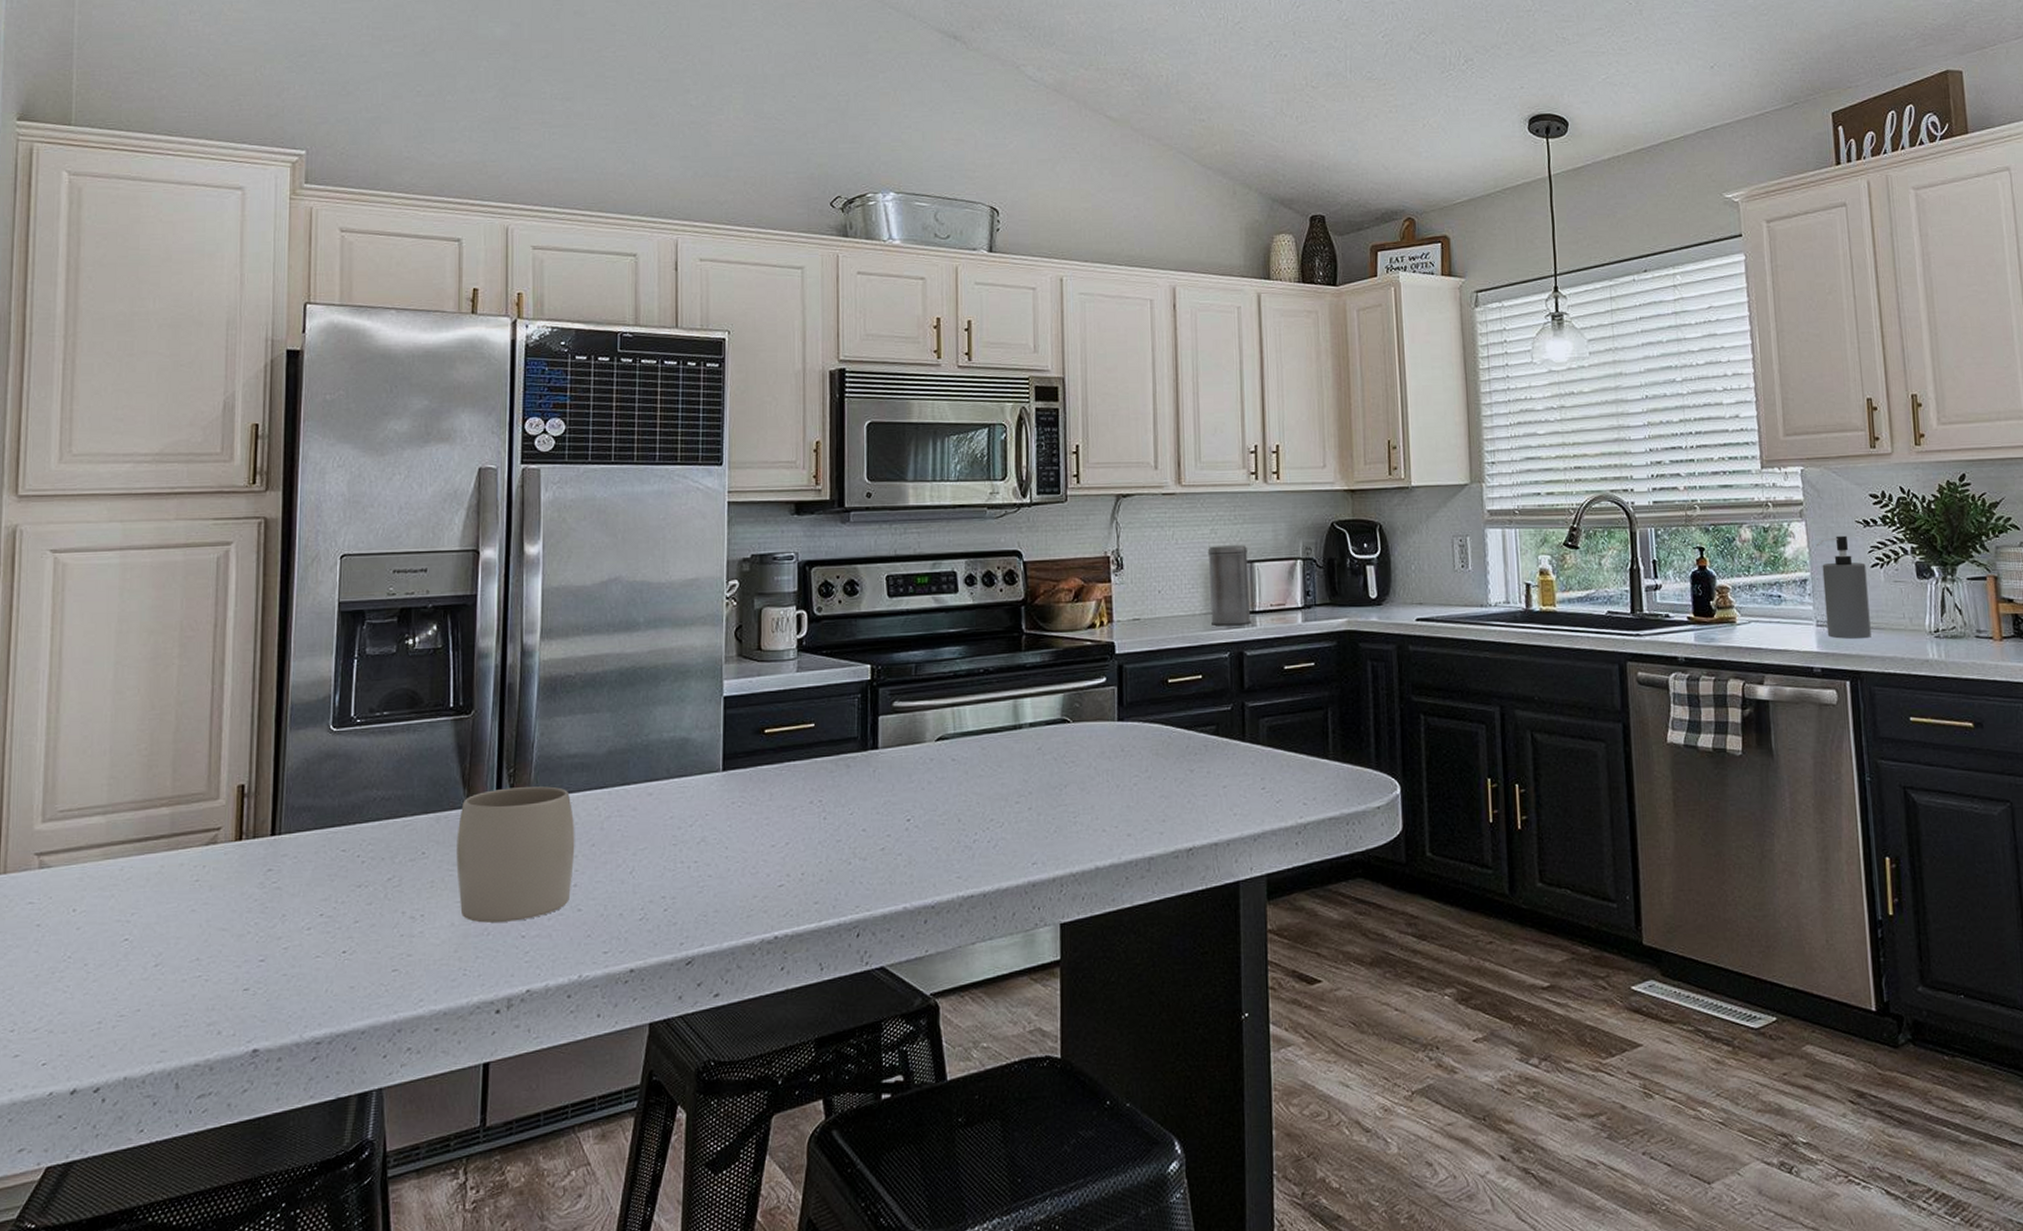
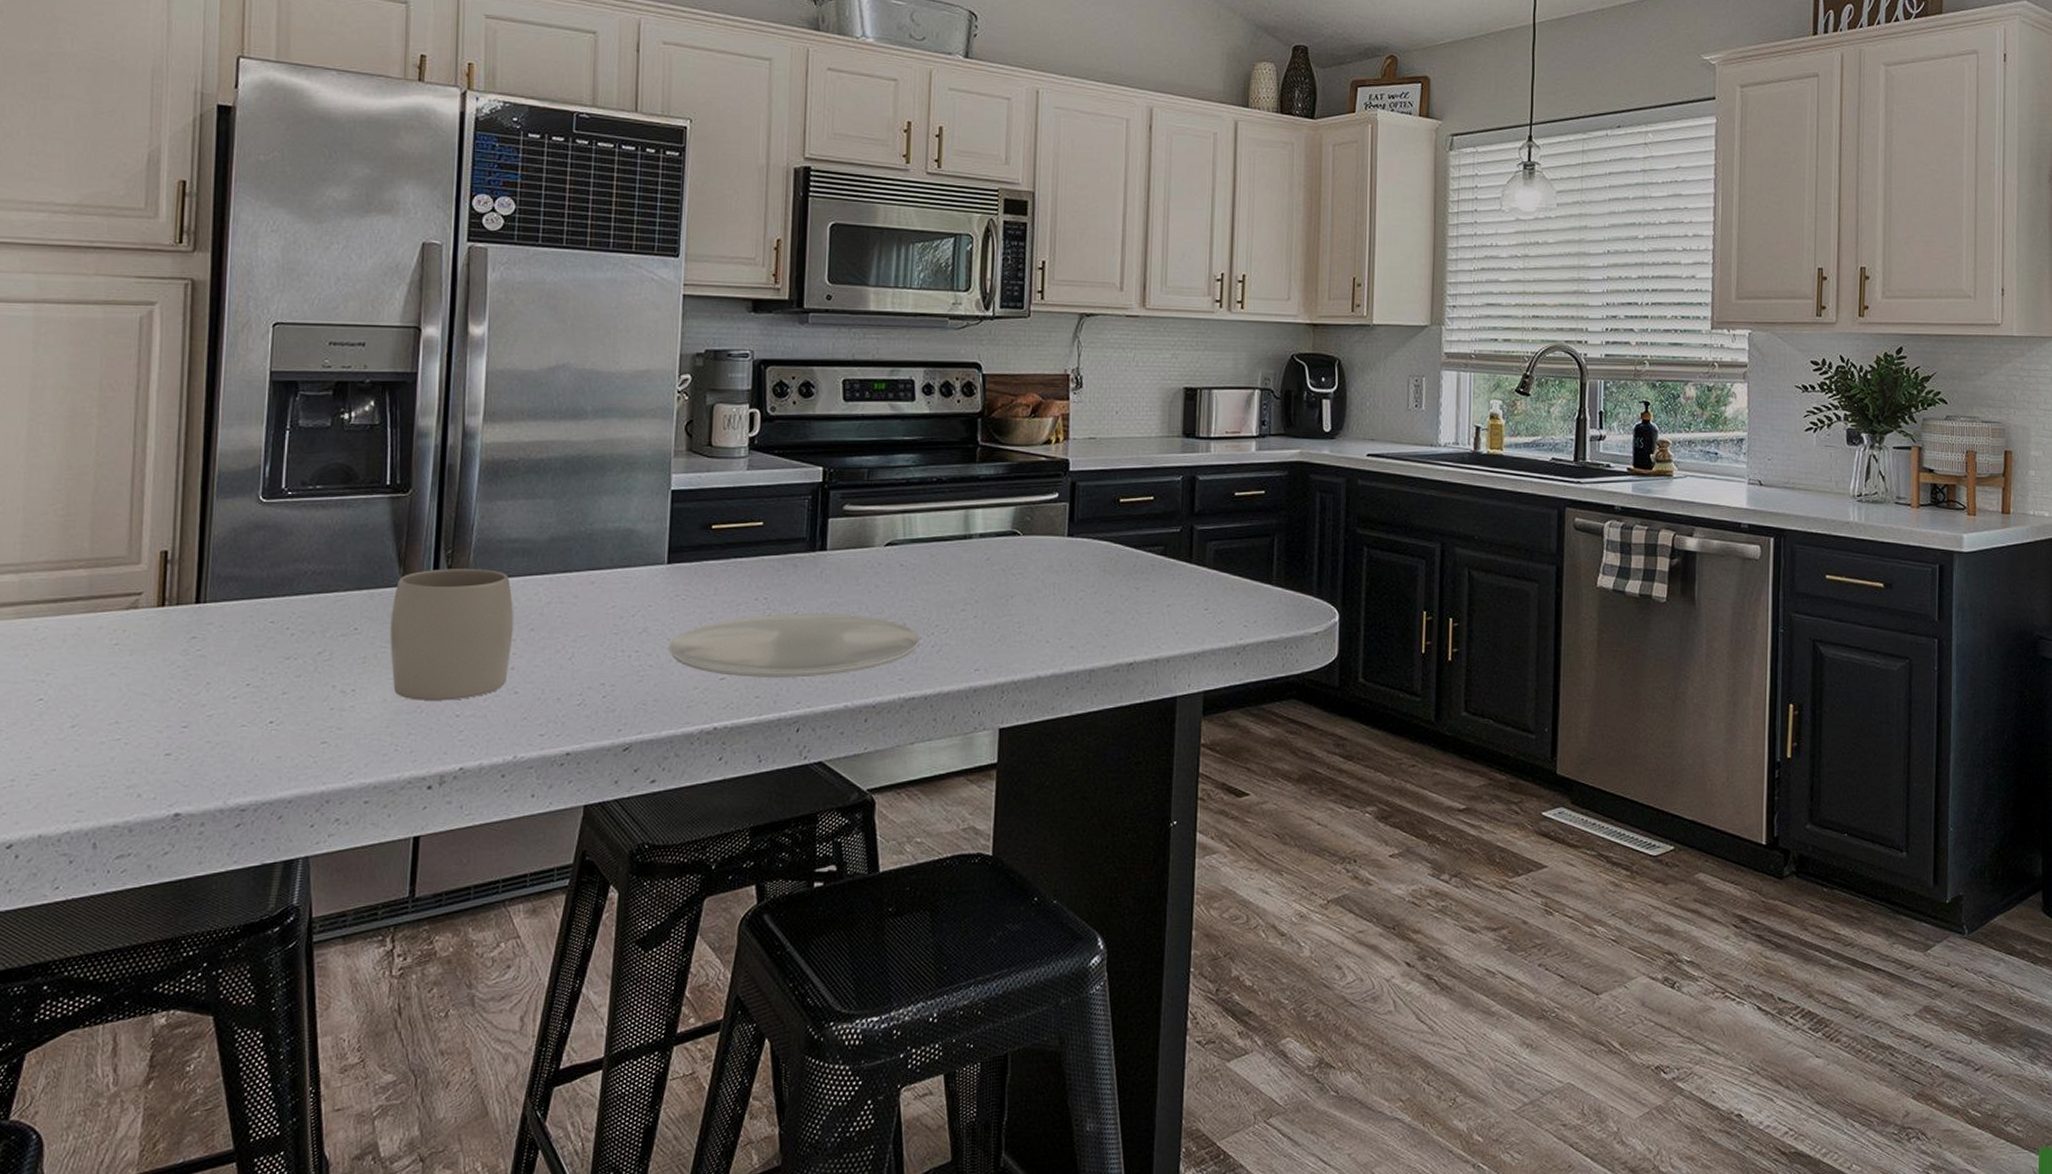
plate: none [727,812,975,883] -> present [668,613,920,678]
canister: present [1207,545,1251,627] -> none [1166,371,1207,451]
soap dispenser: present [1816,535,1871,640] -> none [1756,399,1800,499]

